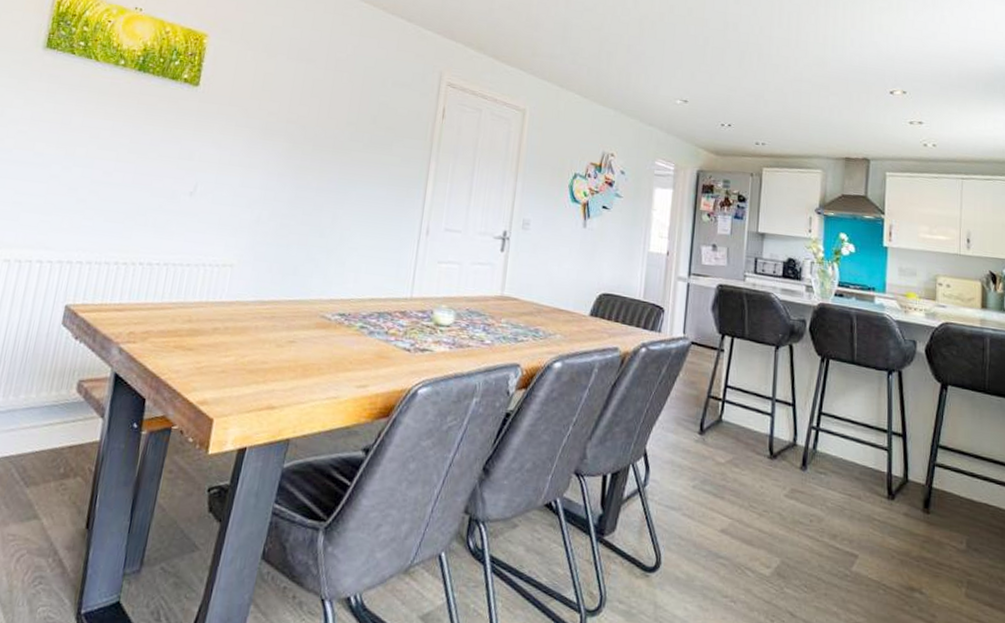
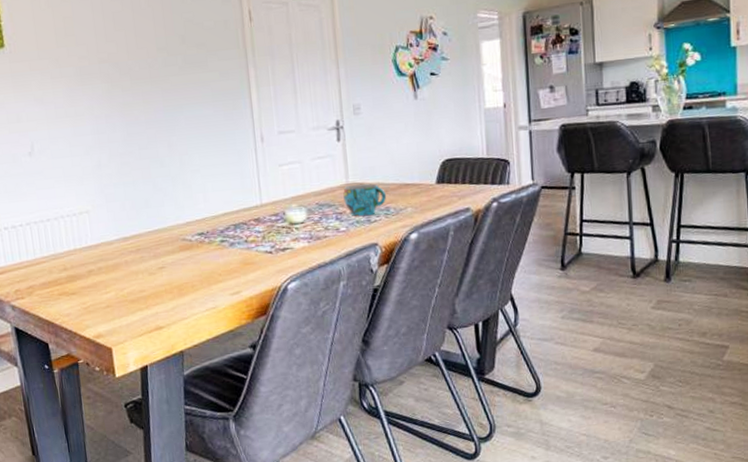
cup: none [495,298,539,334] -> present [343,183,387,217]

